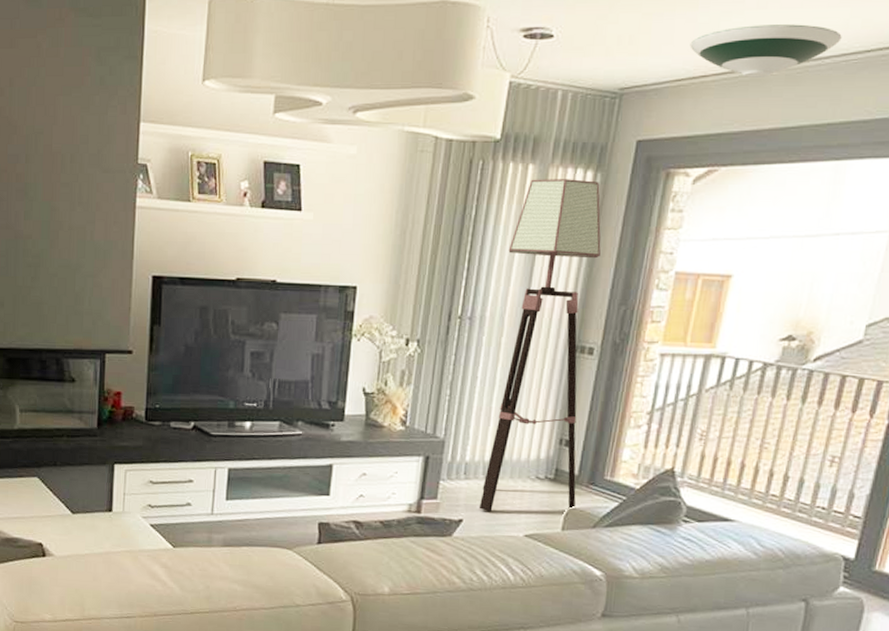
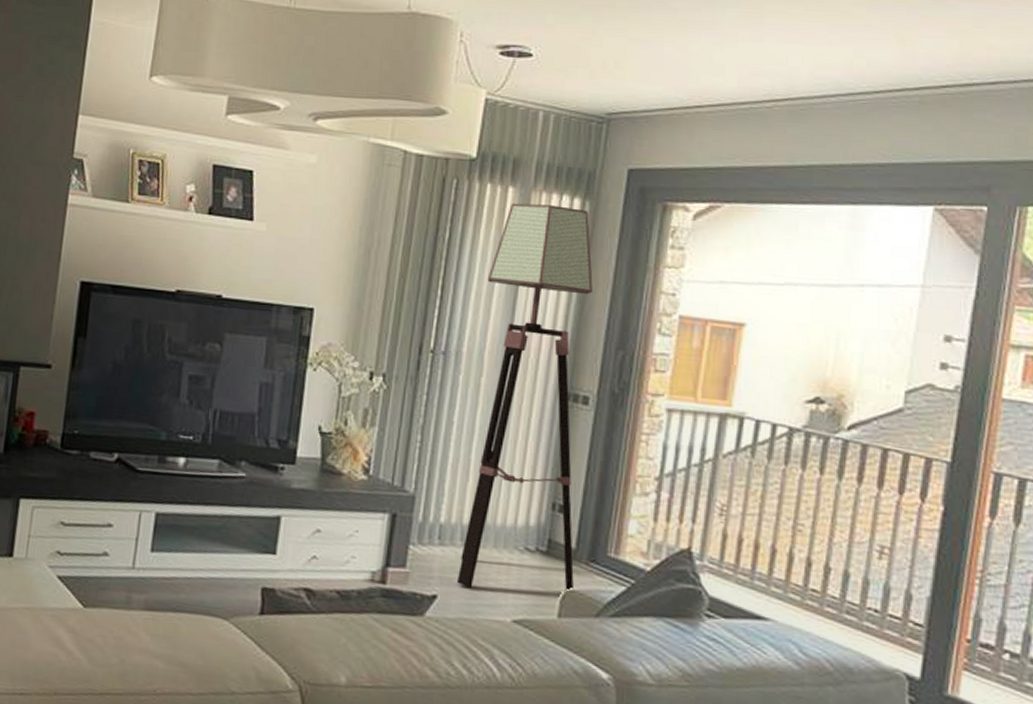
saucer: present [690,24,842,79] -> none [681,58,847,113]

